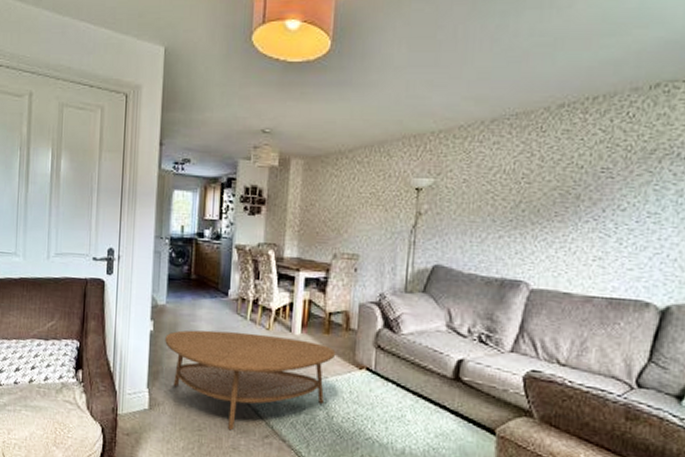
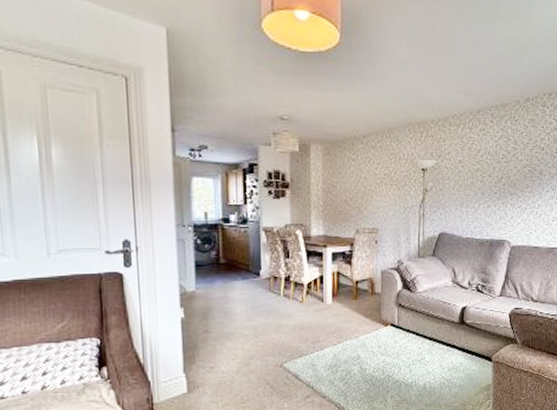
coffee table: present [165,330,336,431] -> none [198,307,364,398]

